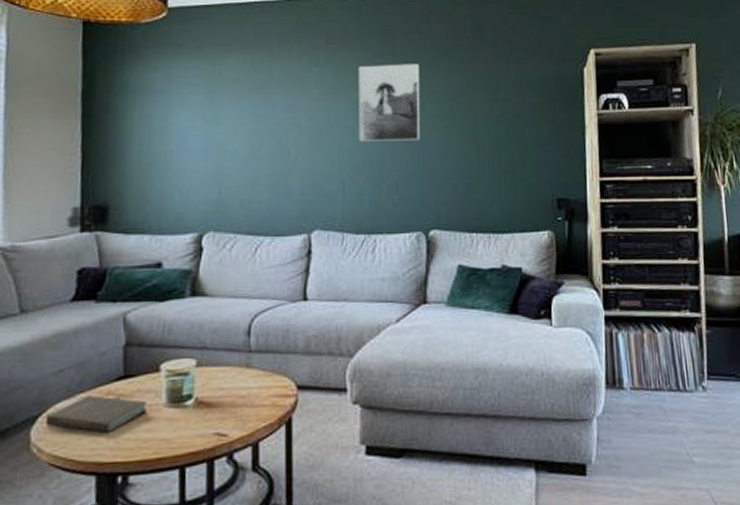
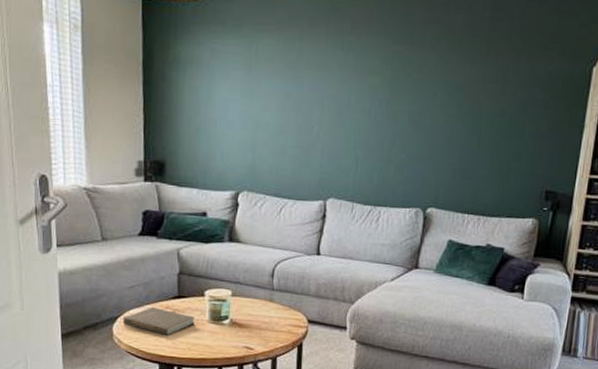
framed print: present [358,64,421,141] -> none [373,52,435,127]

